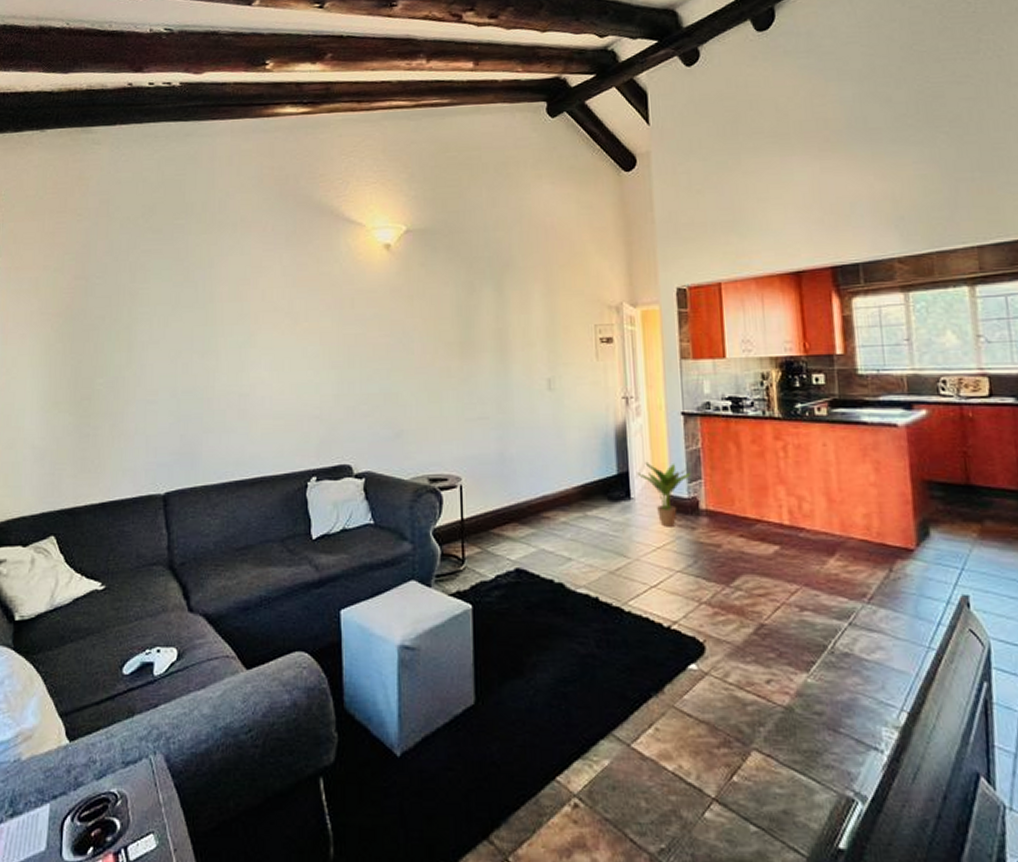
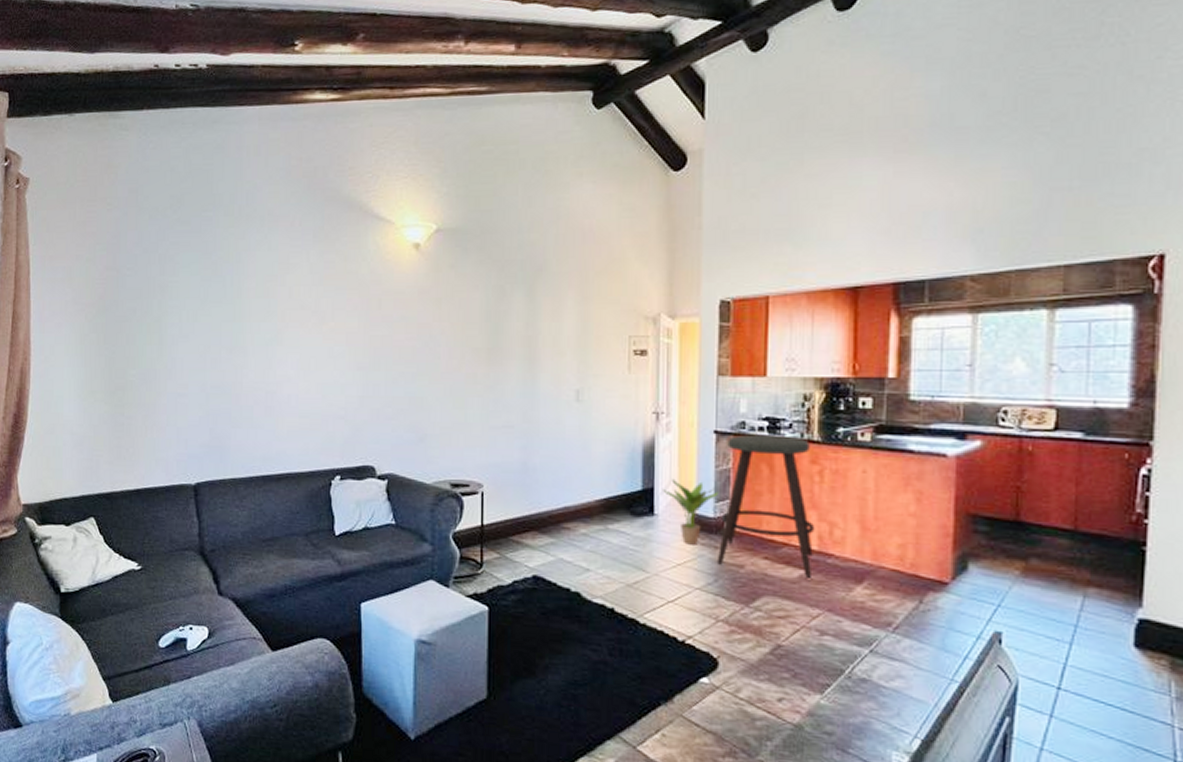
bar stool: none [694,414,787,553] -> present [716,434,815,578]

